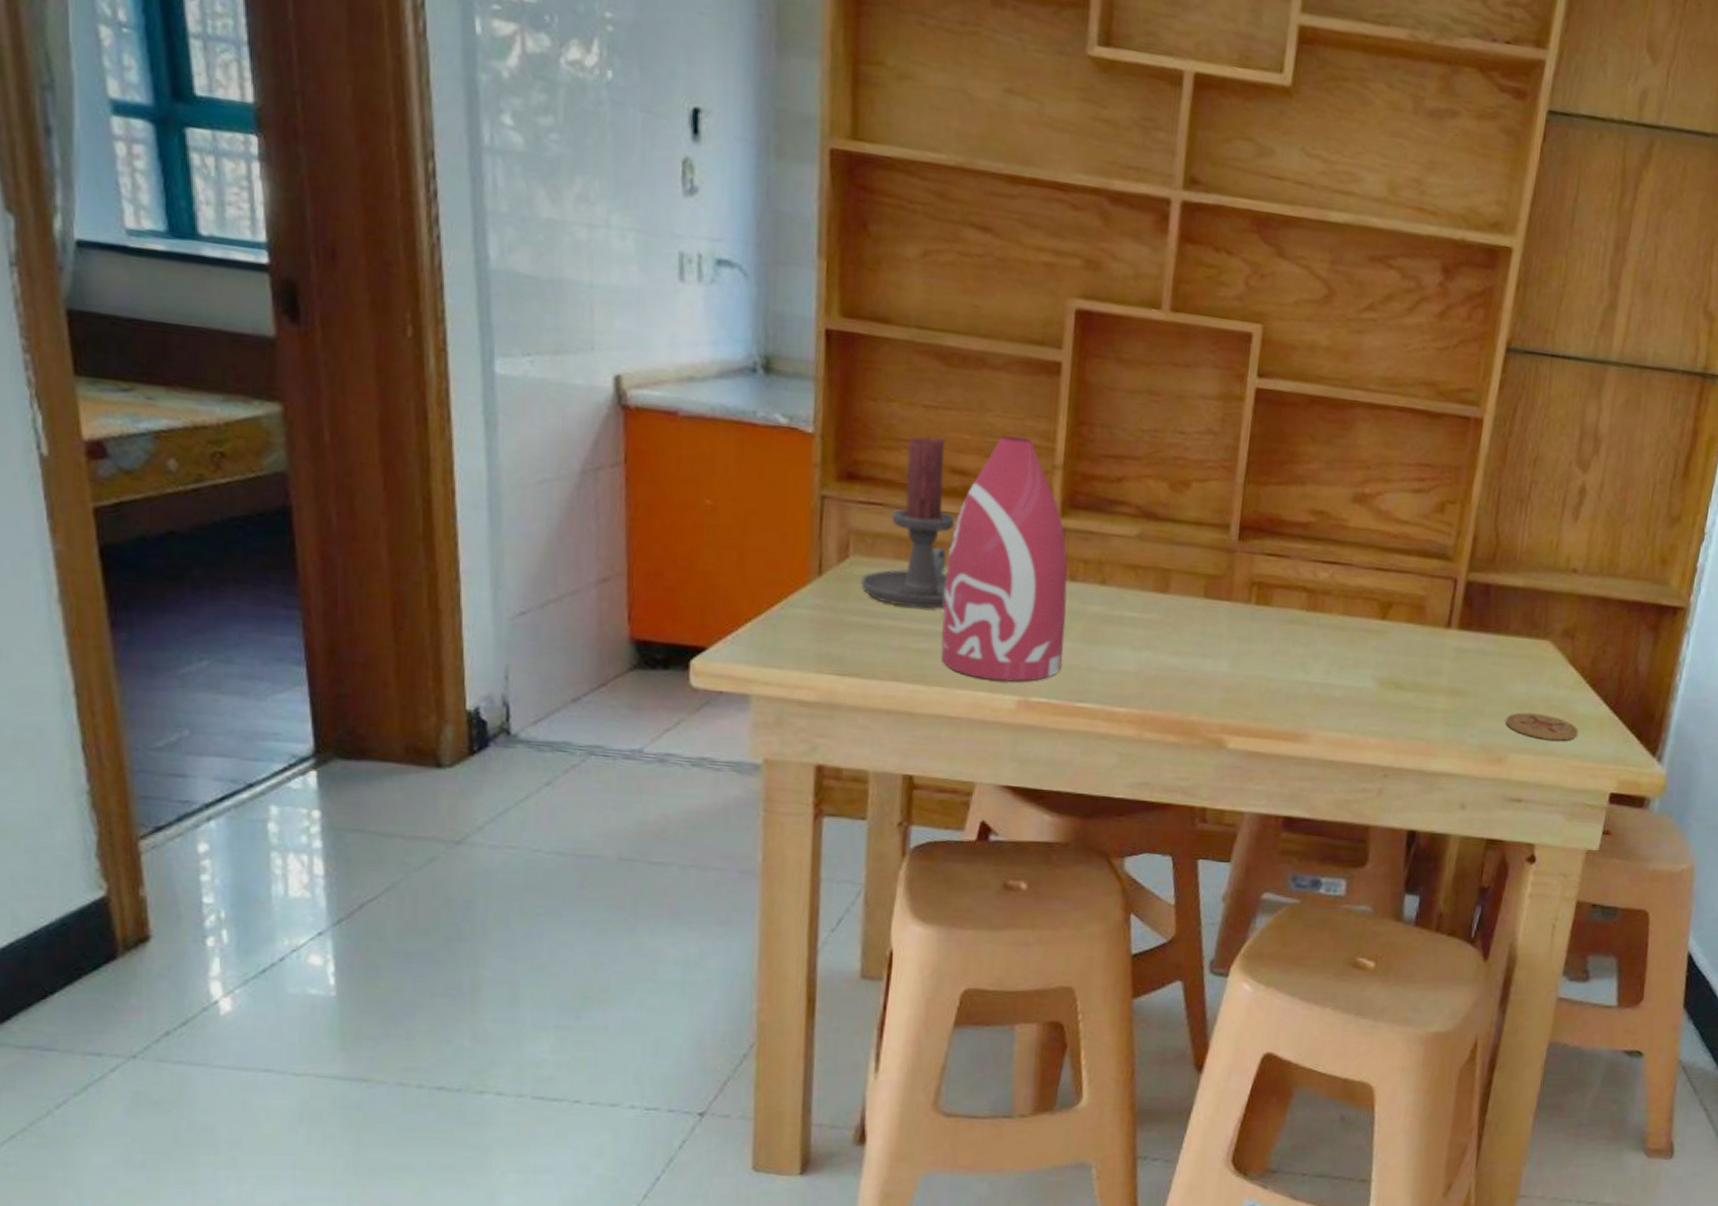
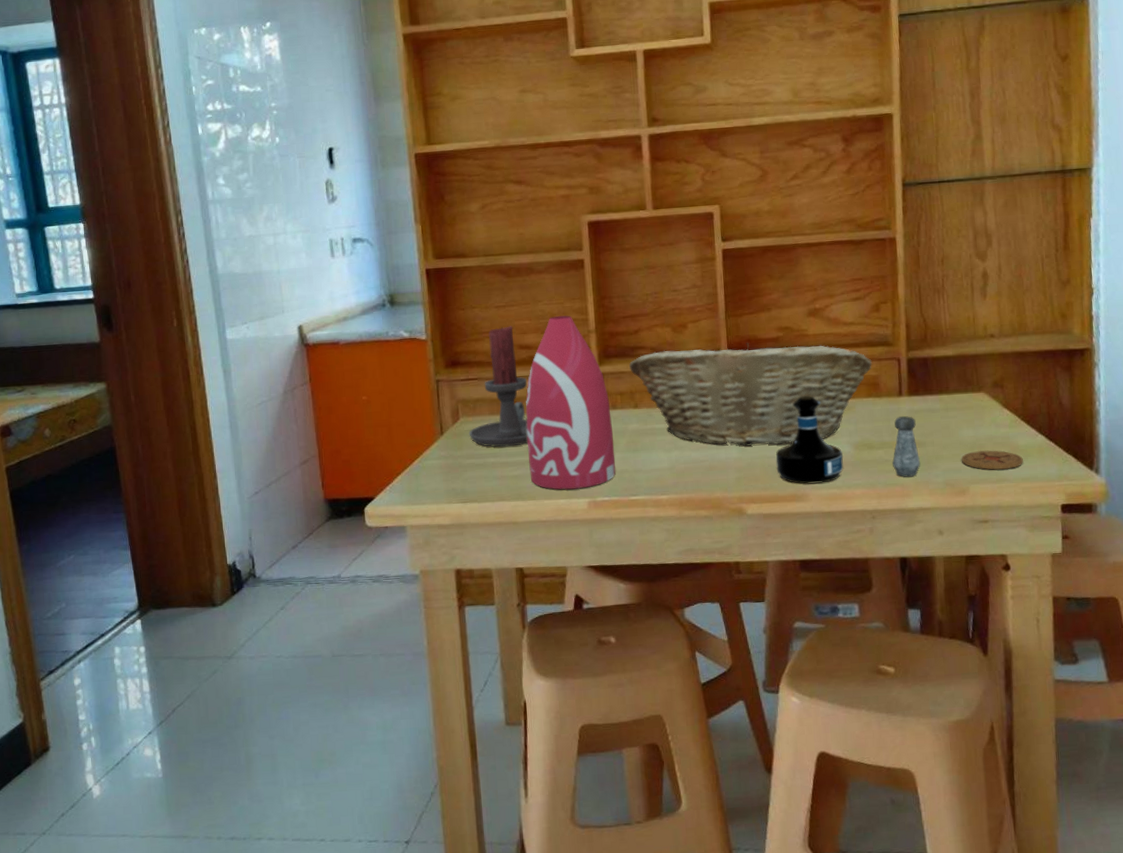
fruit basket: none [1103,512,1422,667] -> present [629,342,872,447]
tequila bottle: none [1275,607,1364,723] -> present [775,396,844,484]
salt shaker: none [1421,654,1461,732] -> present [892,416,921,477]

